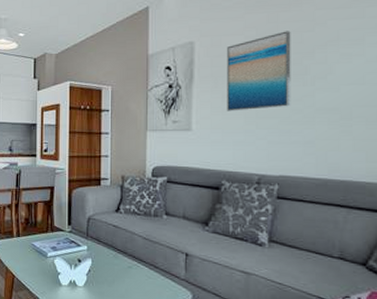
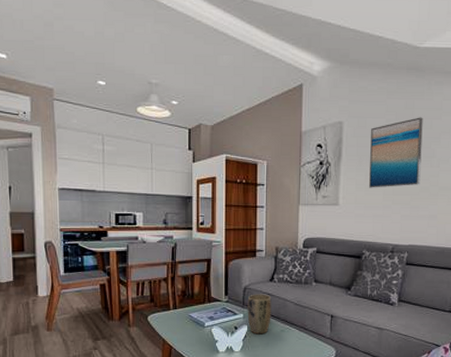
plant pot: none [91,225,118,270] -> present [247,294,272,334]

